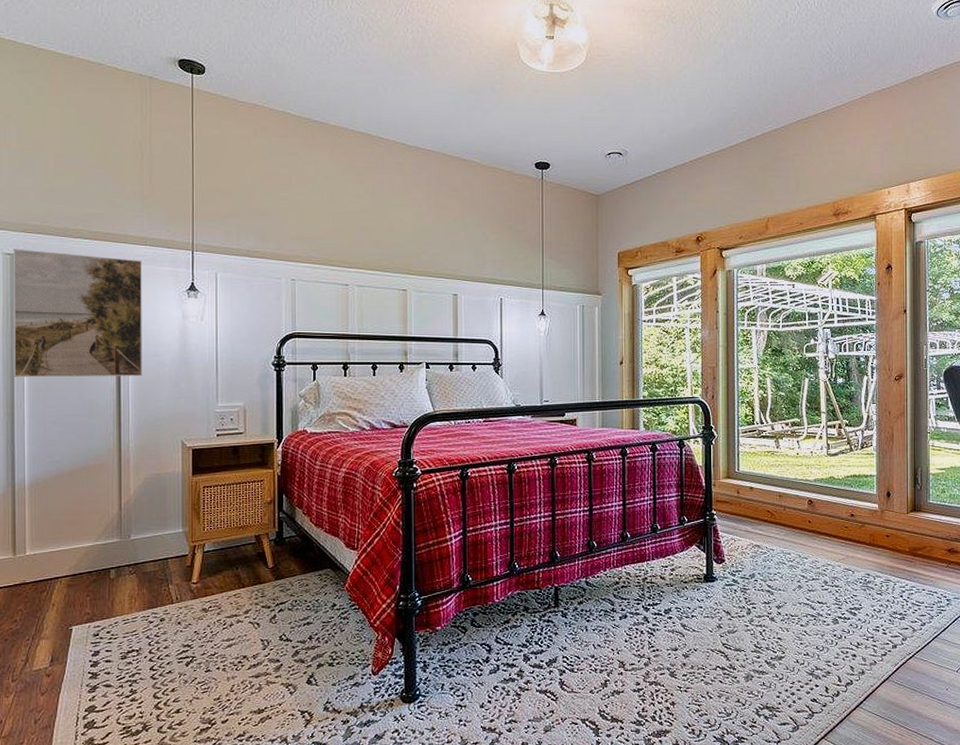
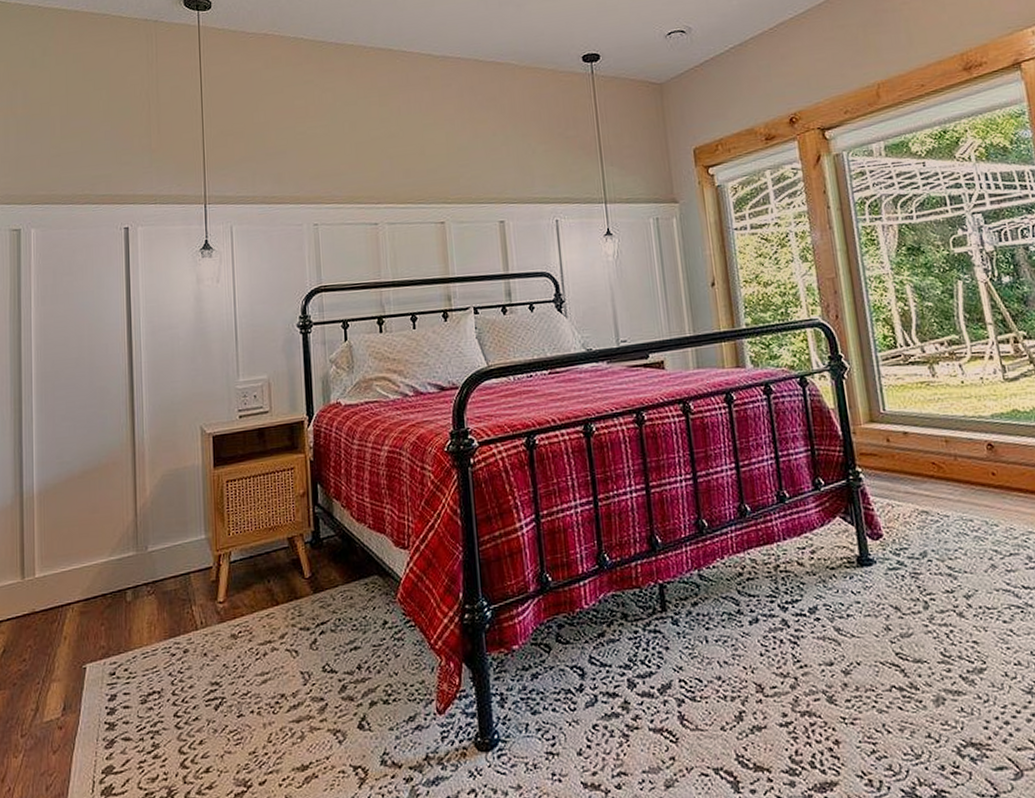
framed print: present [13,249,143,378] -> none [20,221,156,369]

